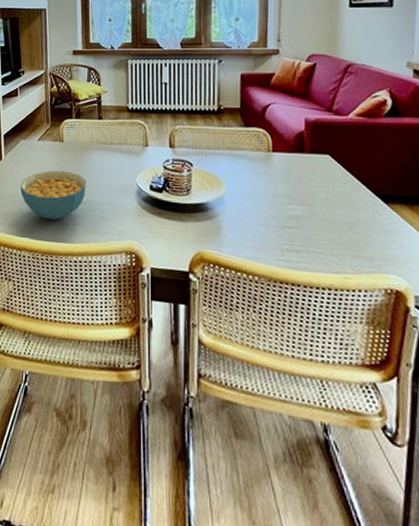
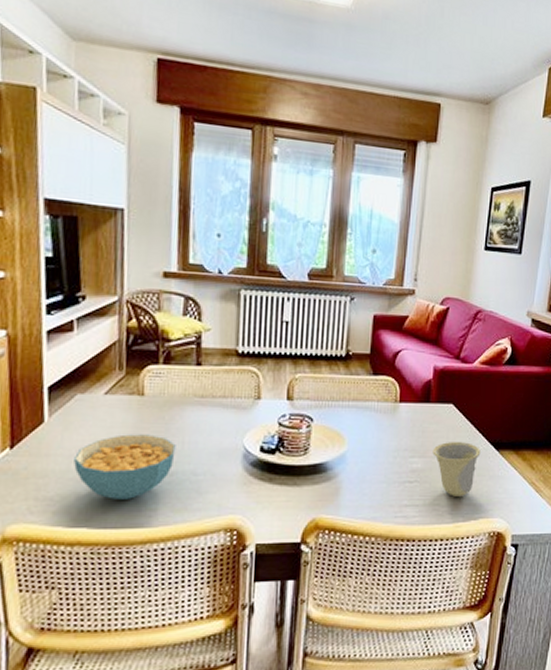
cup: none [311,192,366,248] -> present [432,442,481,497]

